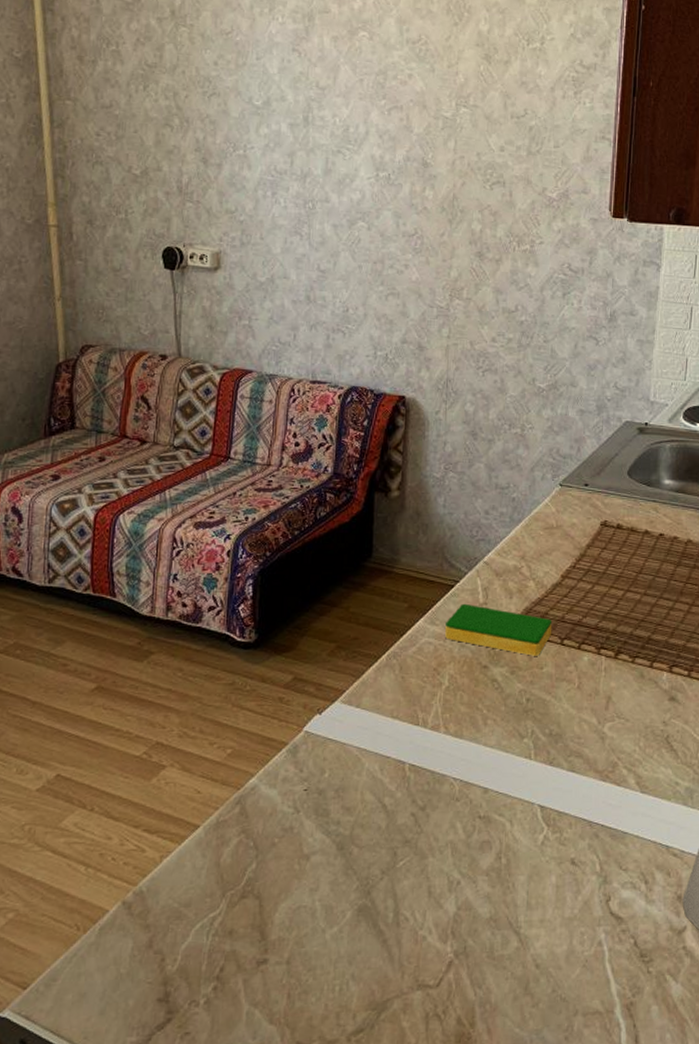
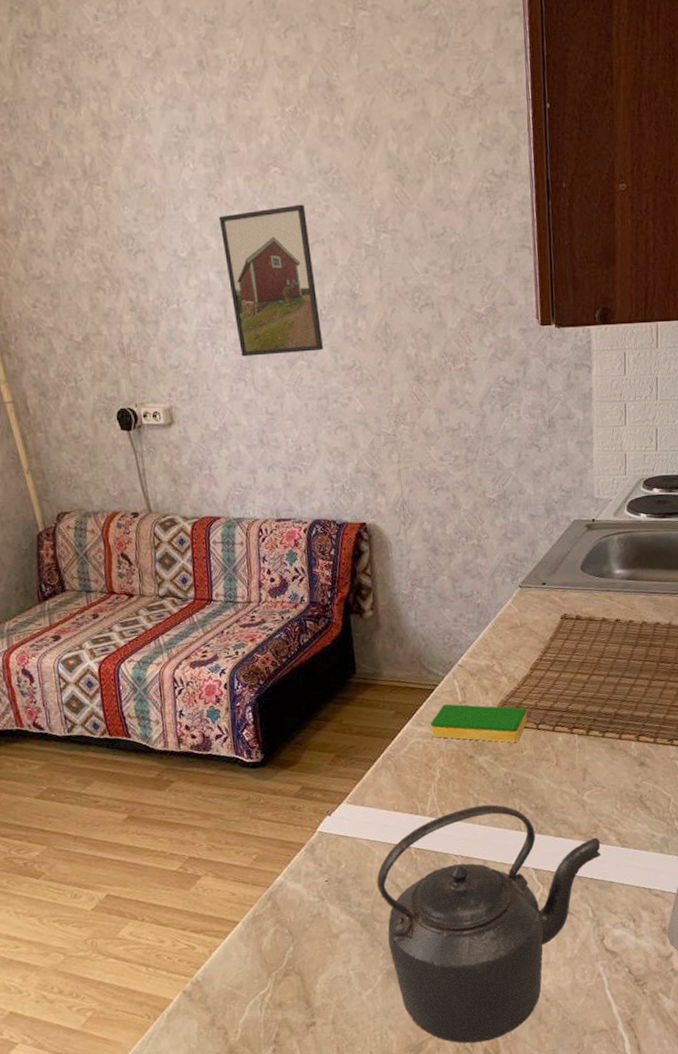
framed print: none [299,69,388,215] -> present [218,204,324,357]
kettle: none [361,723,617,1010] -> present [377,804,601,1044]

